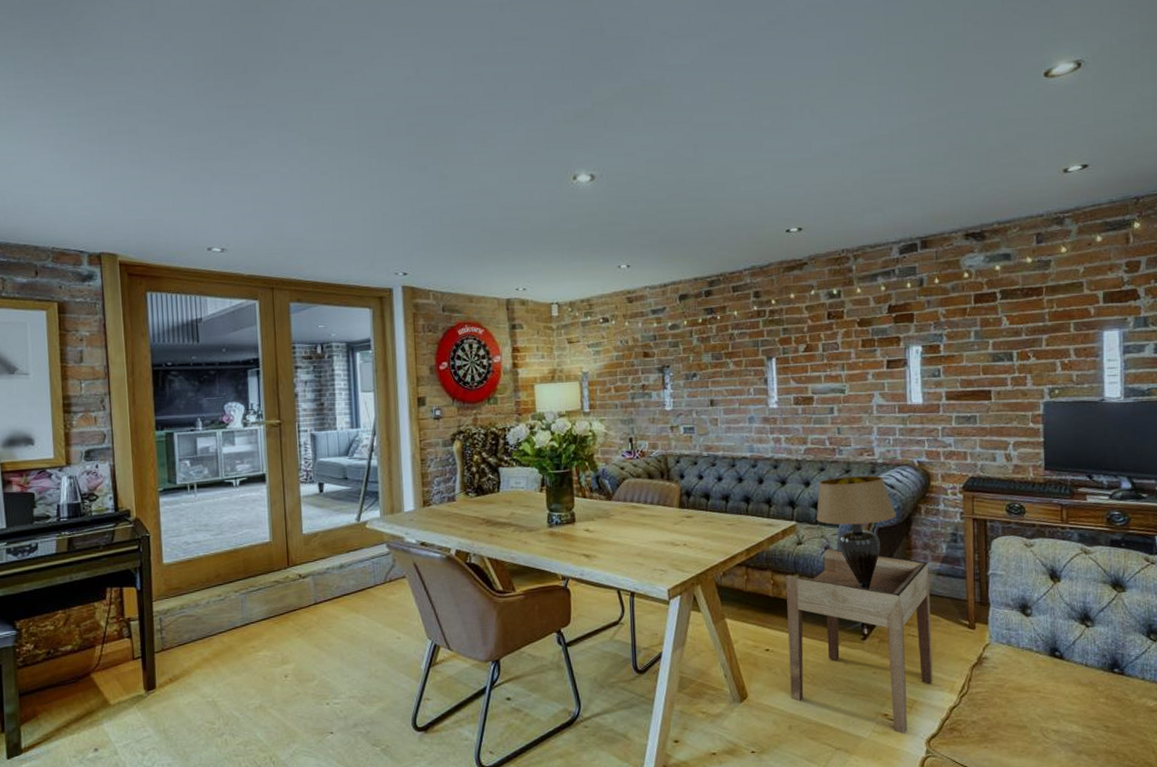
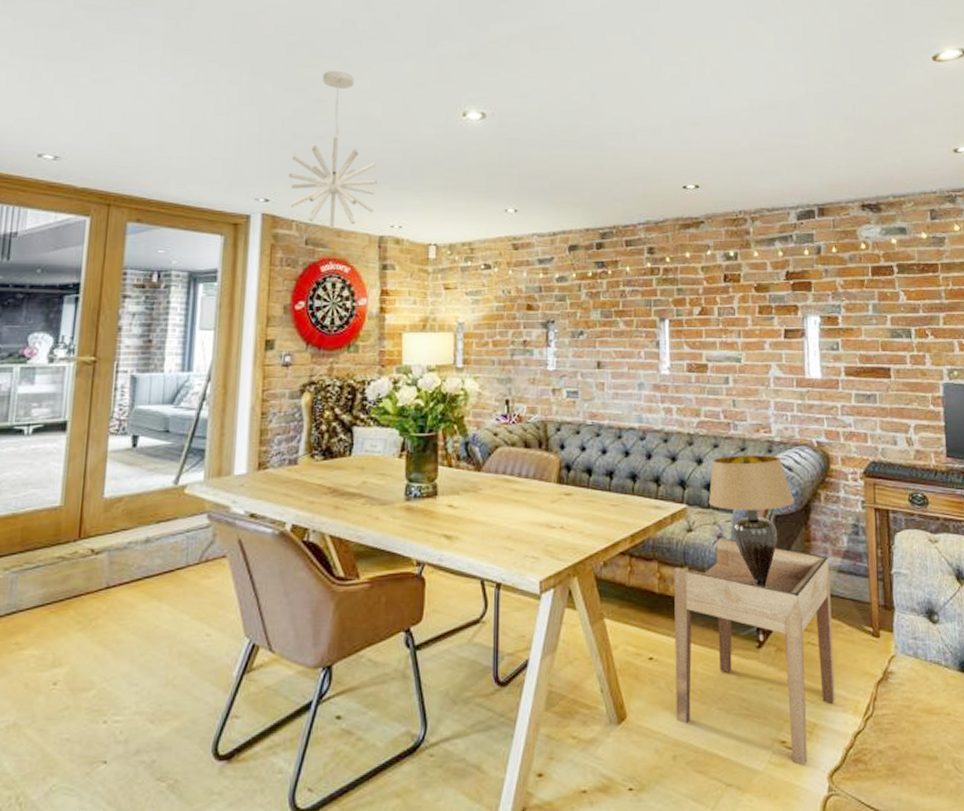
pendant light: none [422,146,501,295] -> present [289,70,378,229]

